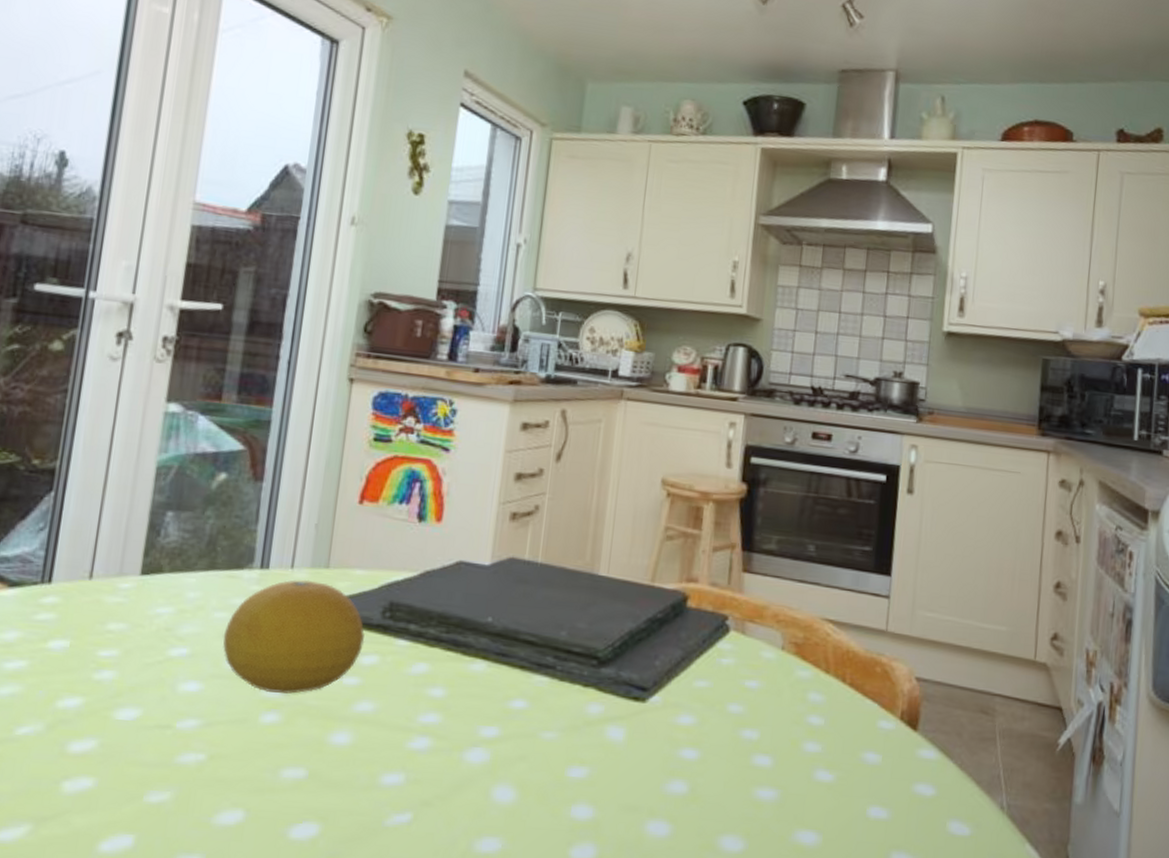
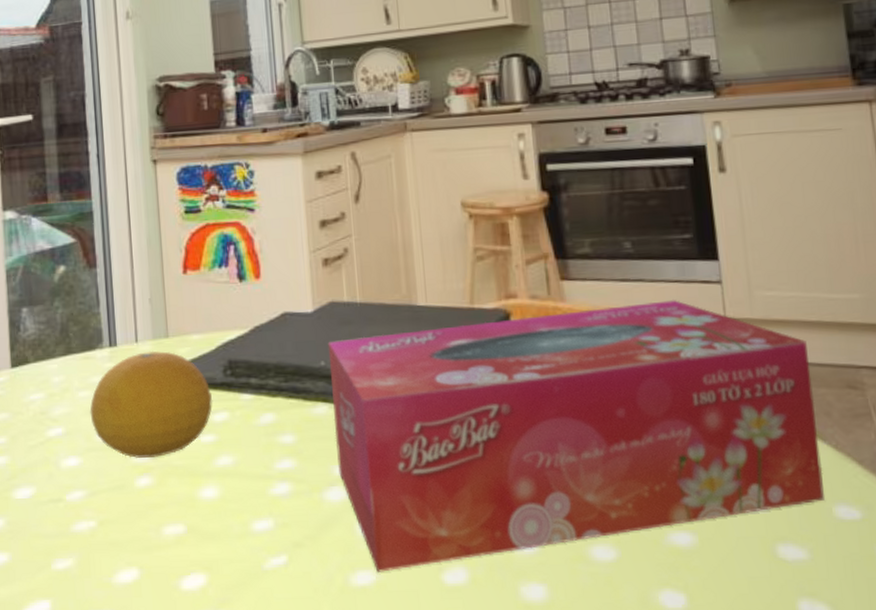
tissue box: none [484,598,953,841] -> present [327,300,824,572]

